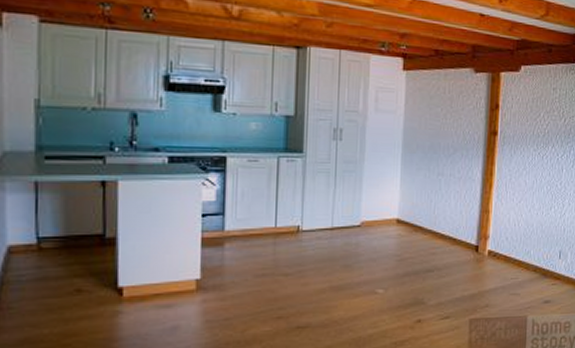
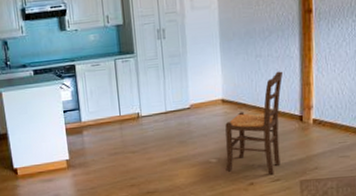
chair: none [392,194,464,311] -> present [225,71,284,175]

